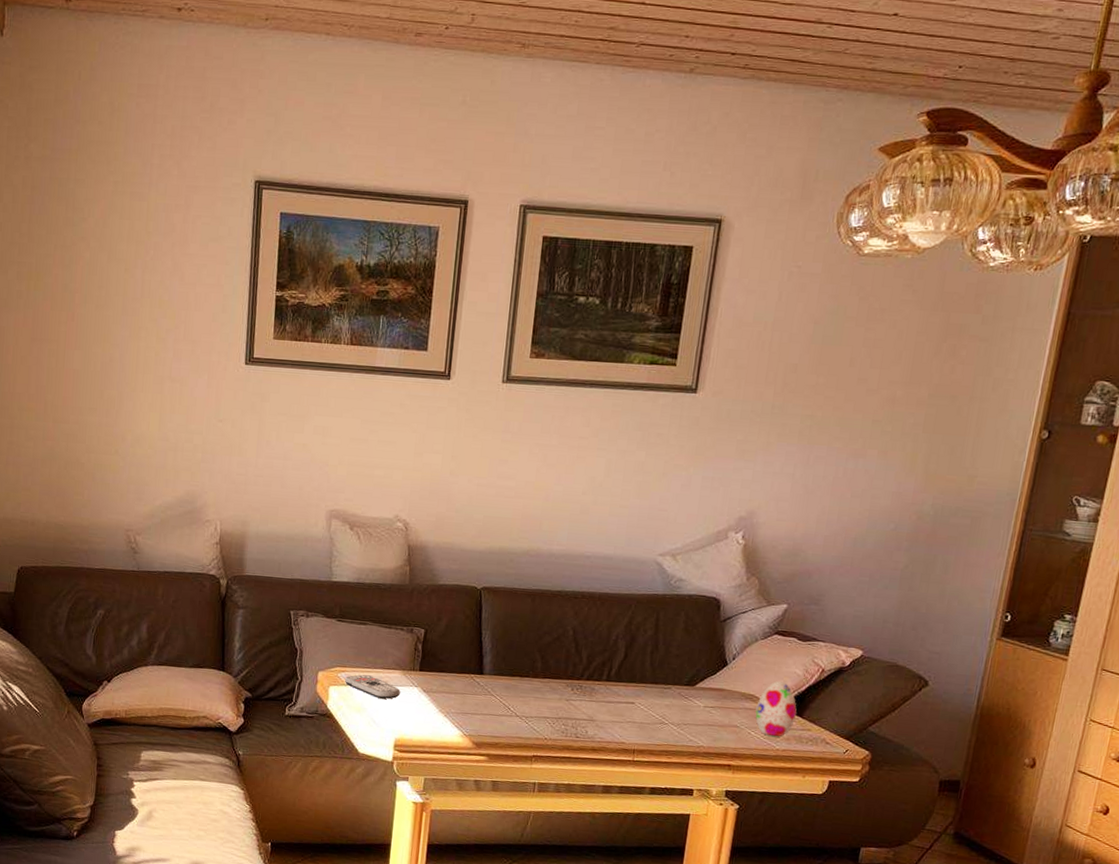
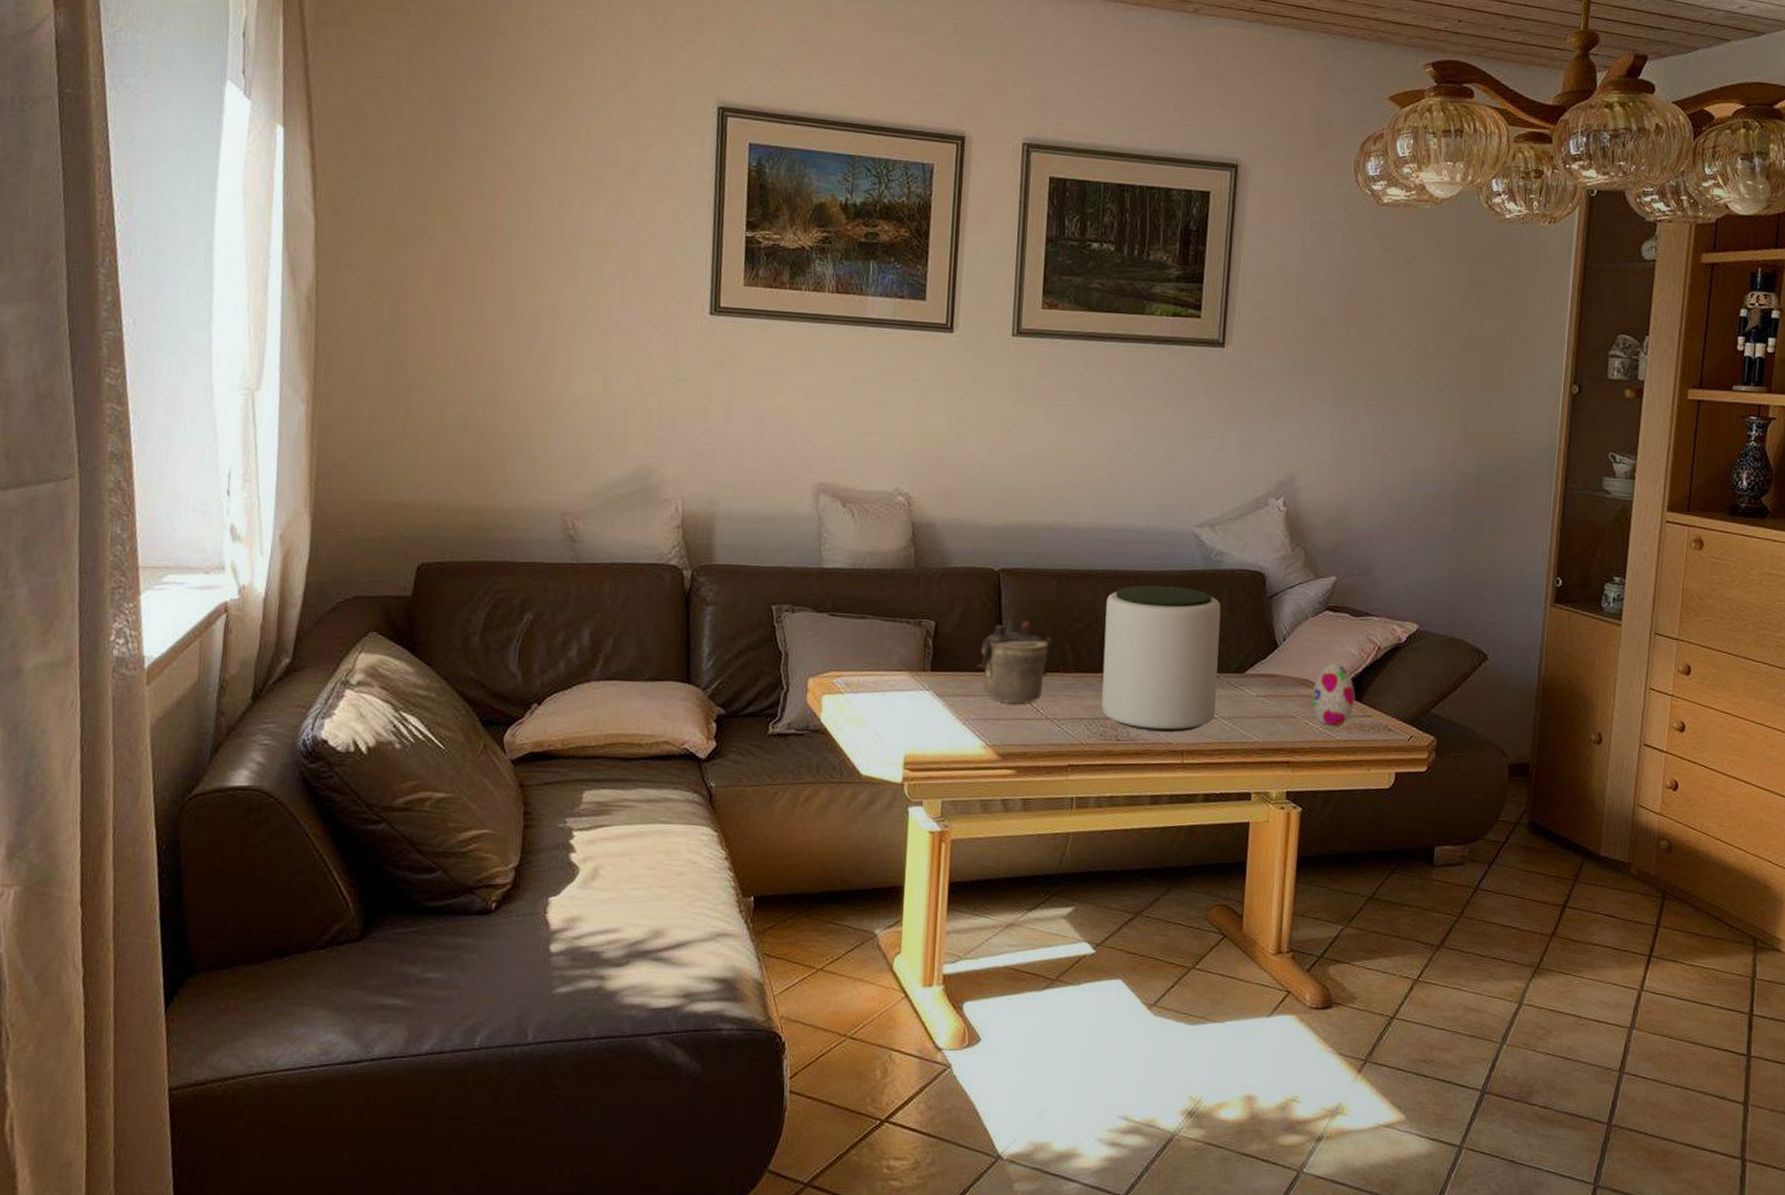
remote control: present [344,674,400,699] -> none [840,679,909,707]
teapot: none [458,632,525,702] -> present [977,621,1053,704]
plant pot: none [564,605,677,734] -> present [1101,585,1221,733]

